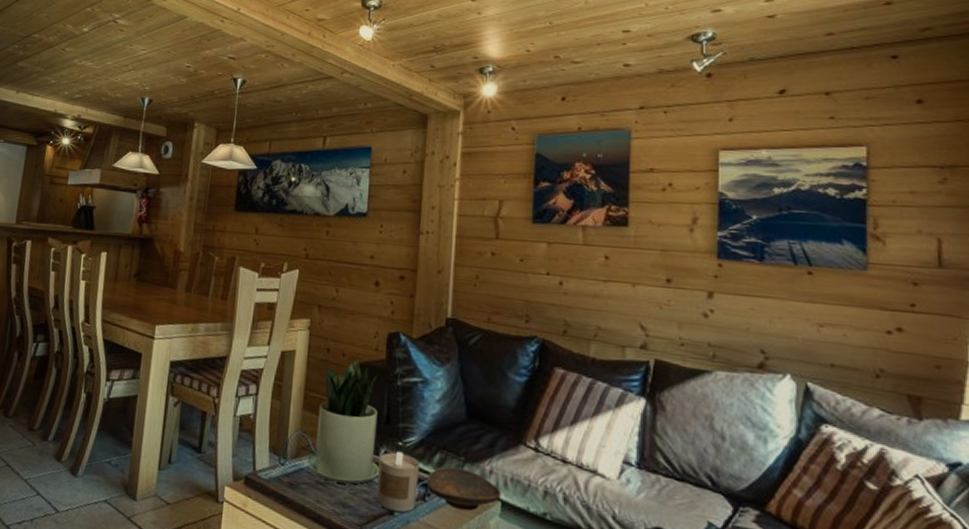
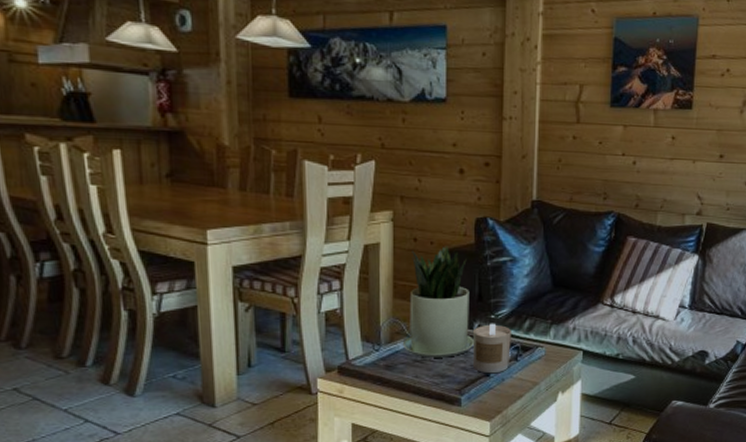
decorative bowl: present [426,467,502,511] -> none [518,329,583,363]

